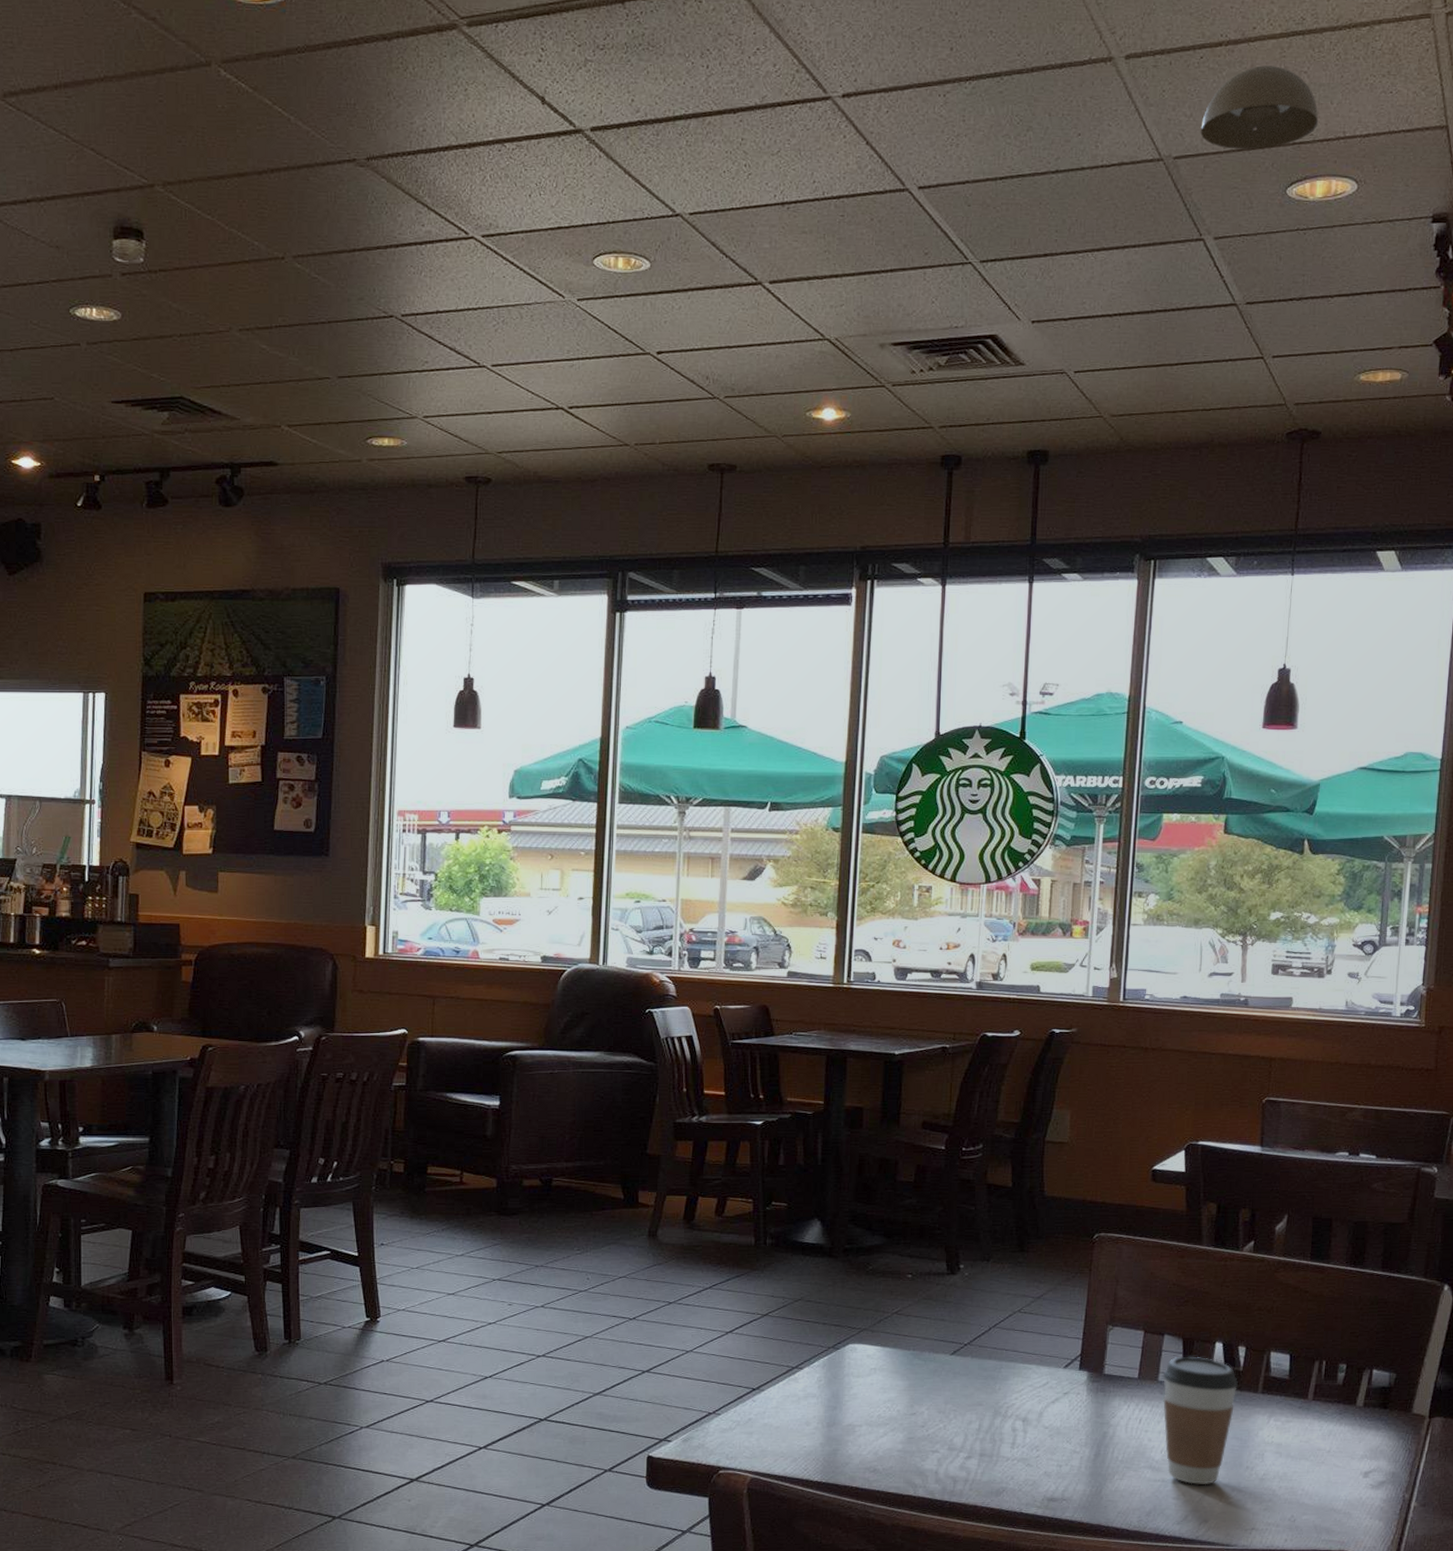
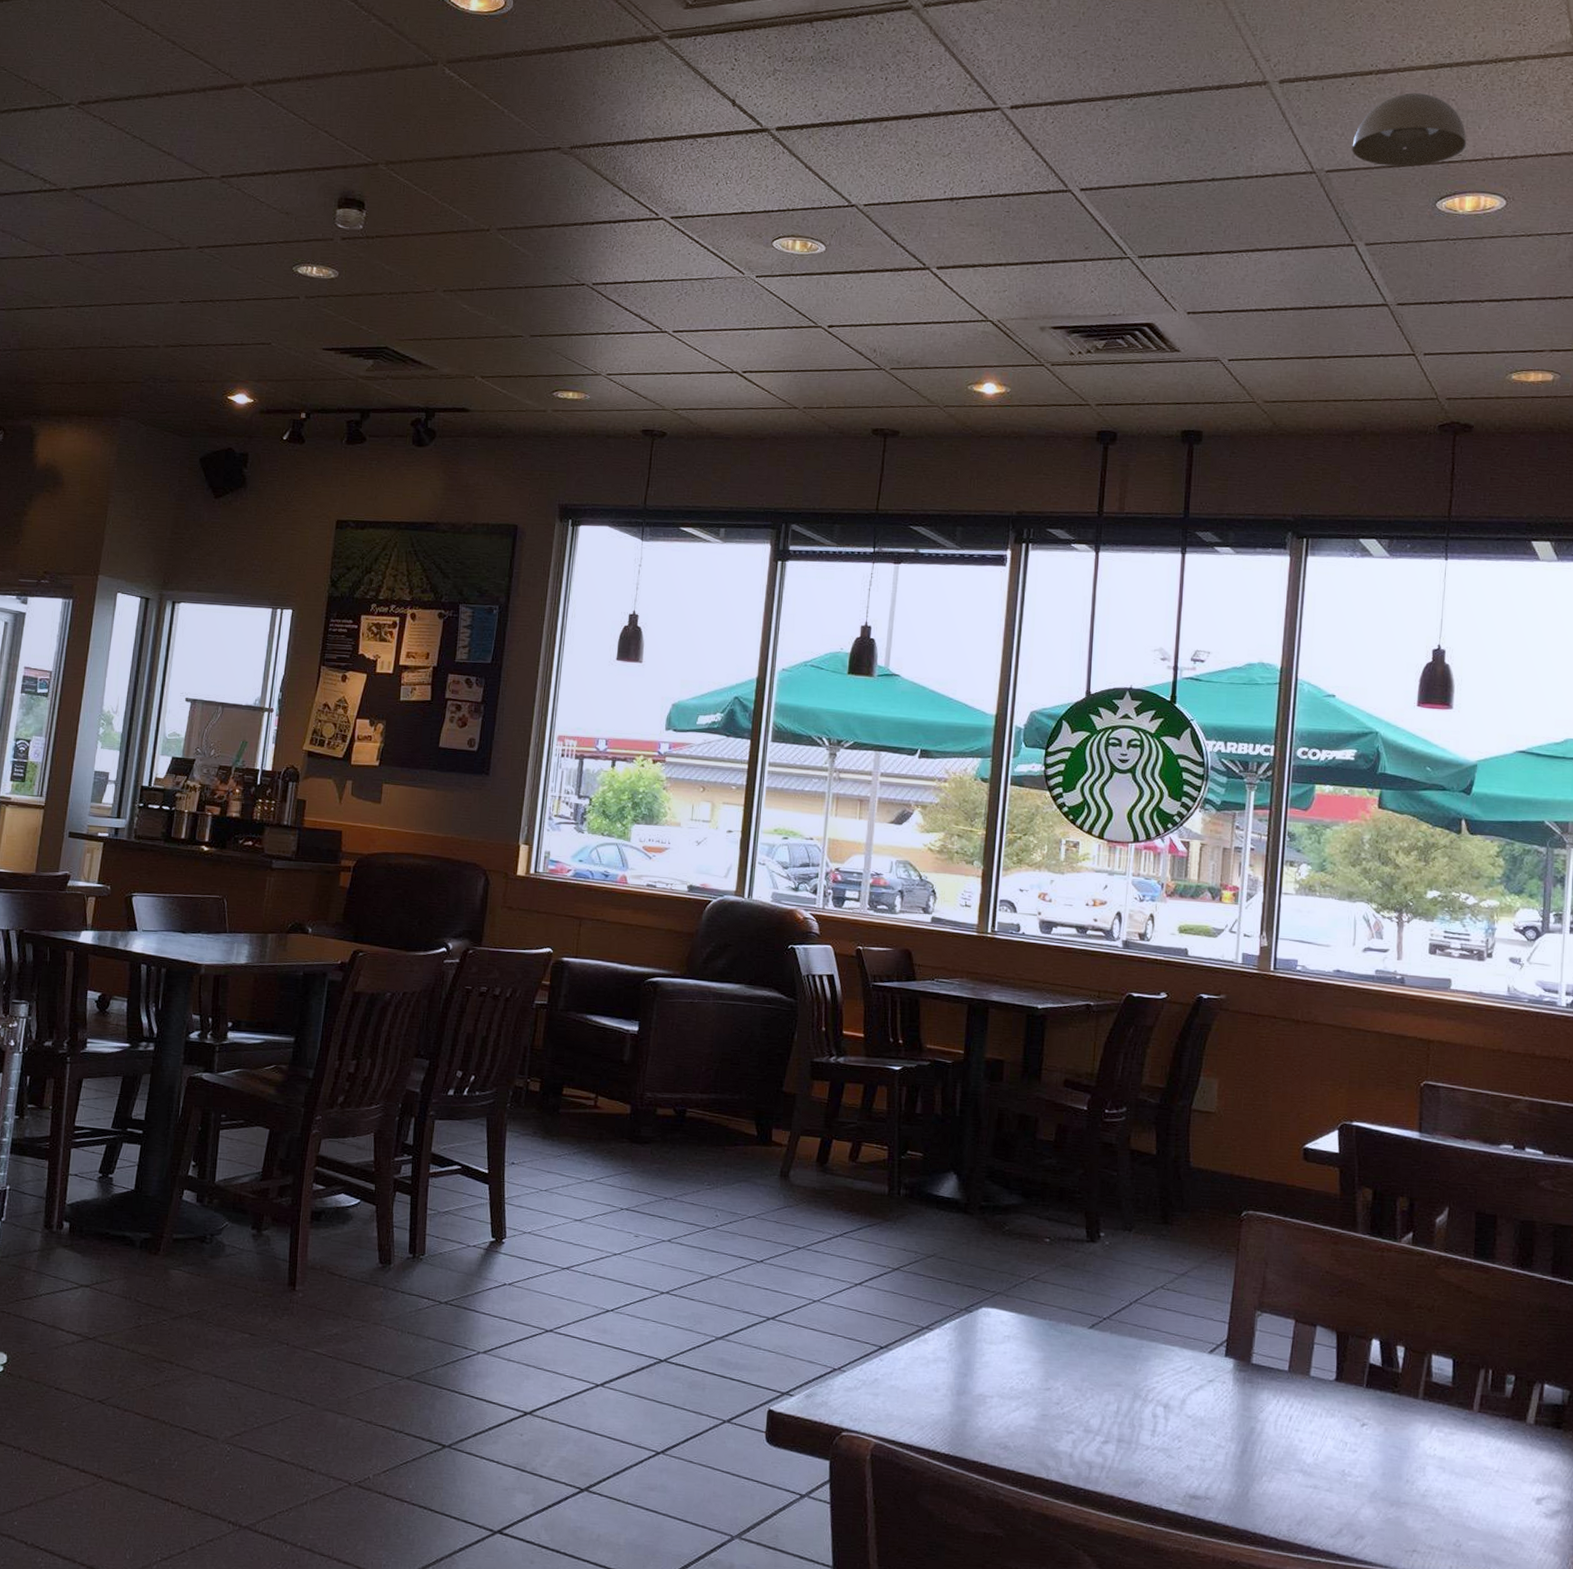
coffee cup: present [1162,1356,1238,1485] -> none [1314,1351,1396,1497]

